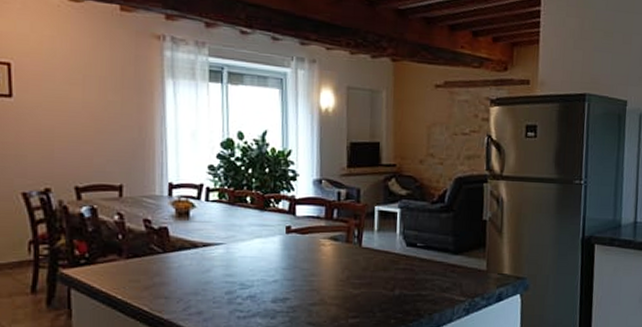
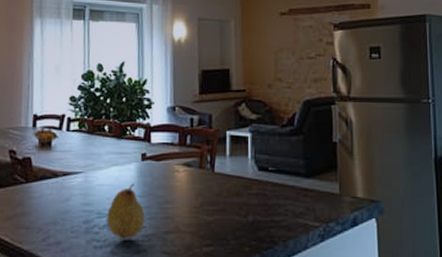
fruit: none [250,256,290,310] -> present [106,183,145,239]

